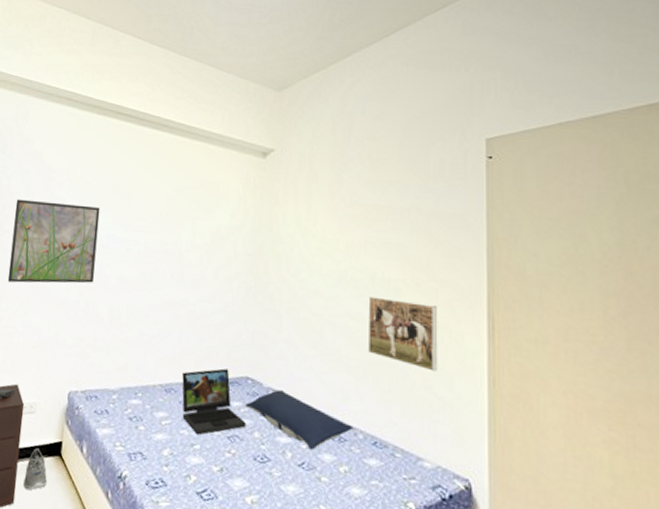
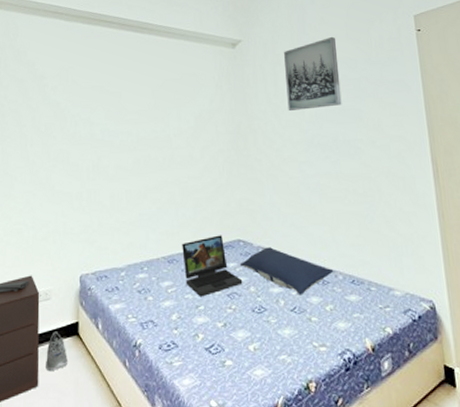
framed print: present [7,199,101,284] -> none [13,105,94,183]
wall art: none [320,155,387,238] -> present [284,36,342,110]
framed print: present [368,296,438,372] -> none [334,156,397,213]

